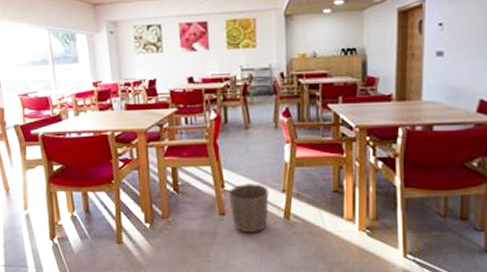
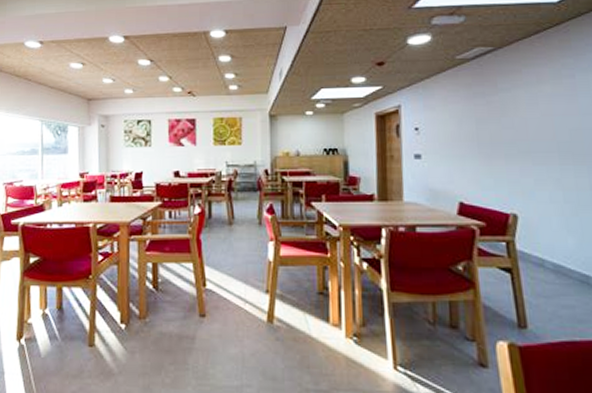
waste basket: present [228,183,269,233] -> none [210,282,252,338]

